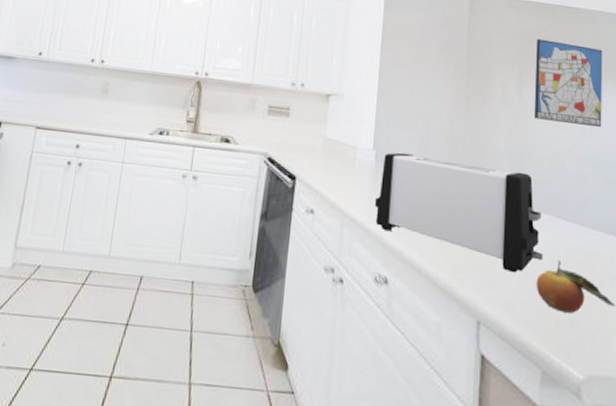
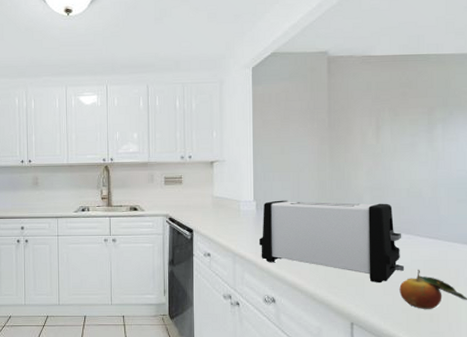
wall art: present [535,38,603,127] -> none [390,87,454,157]

